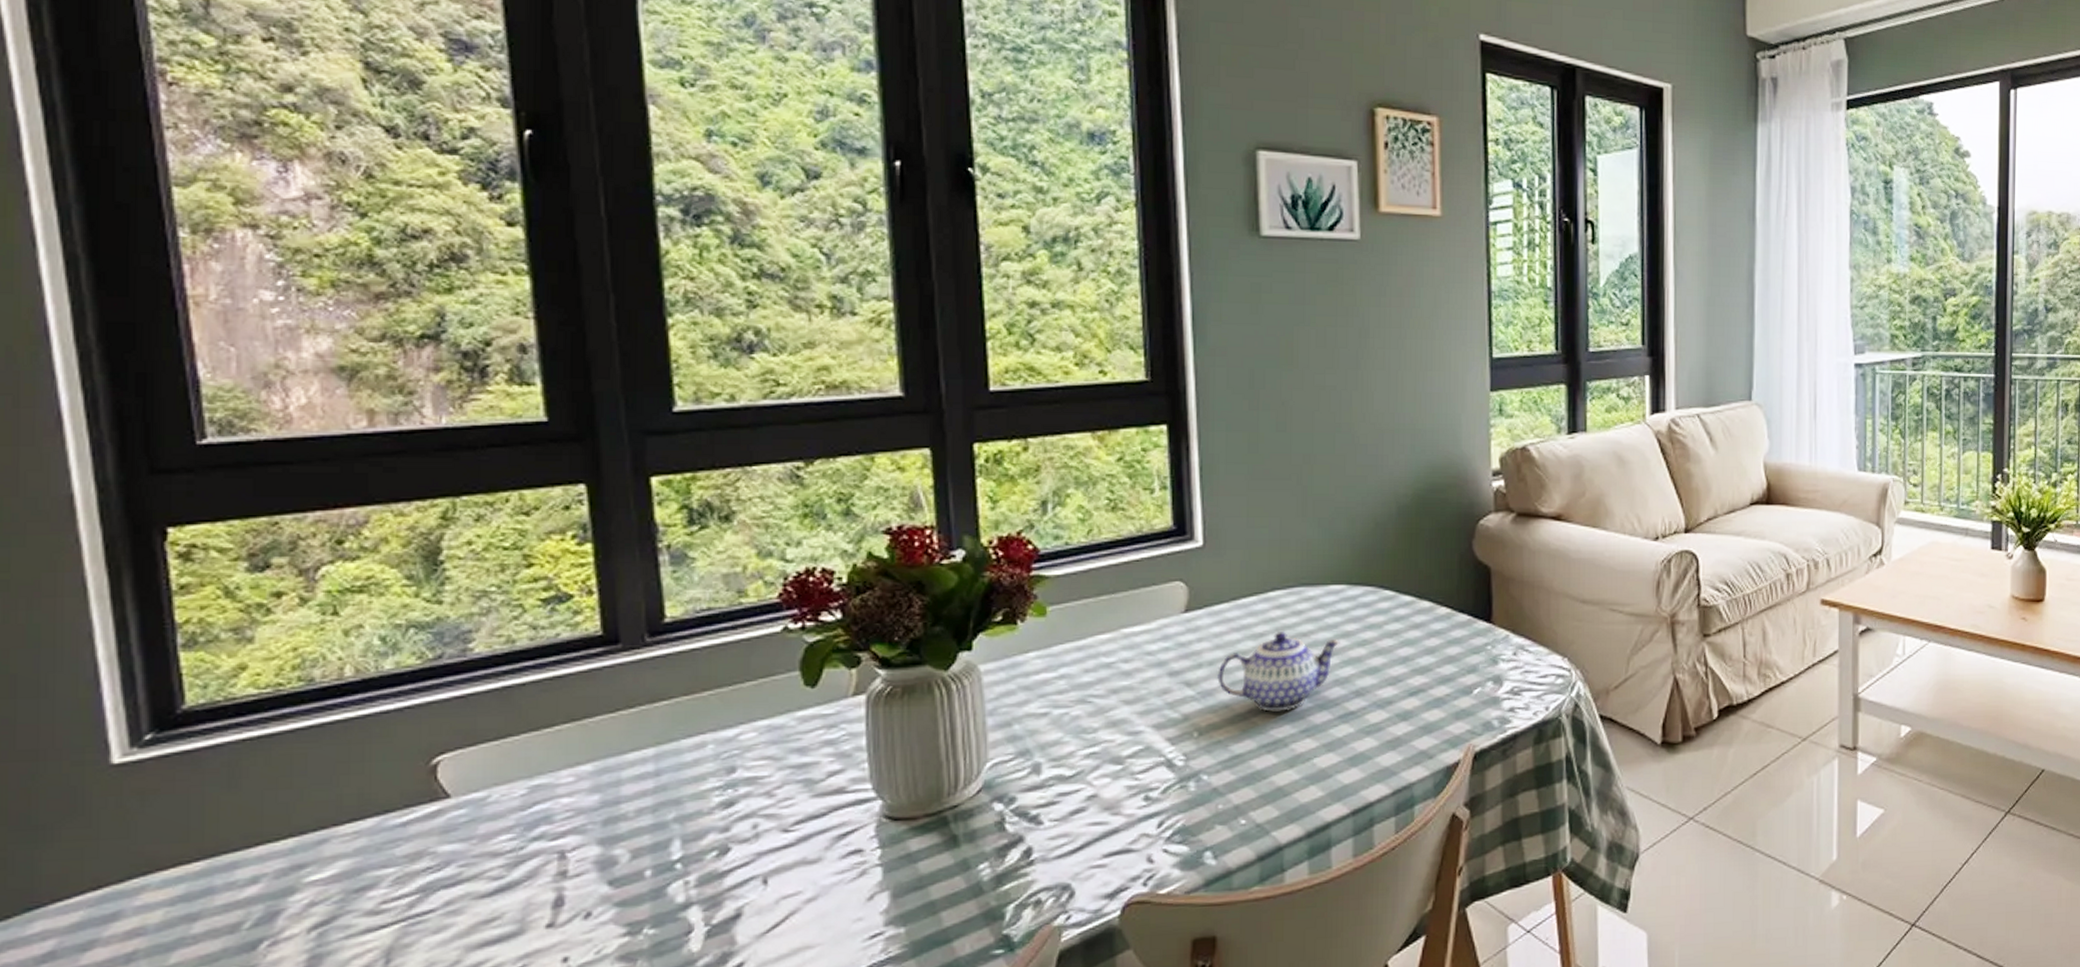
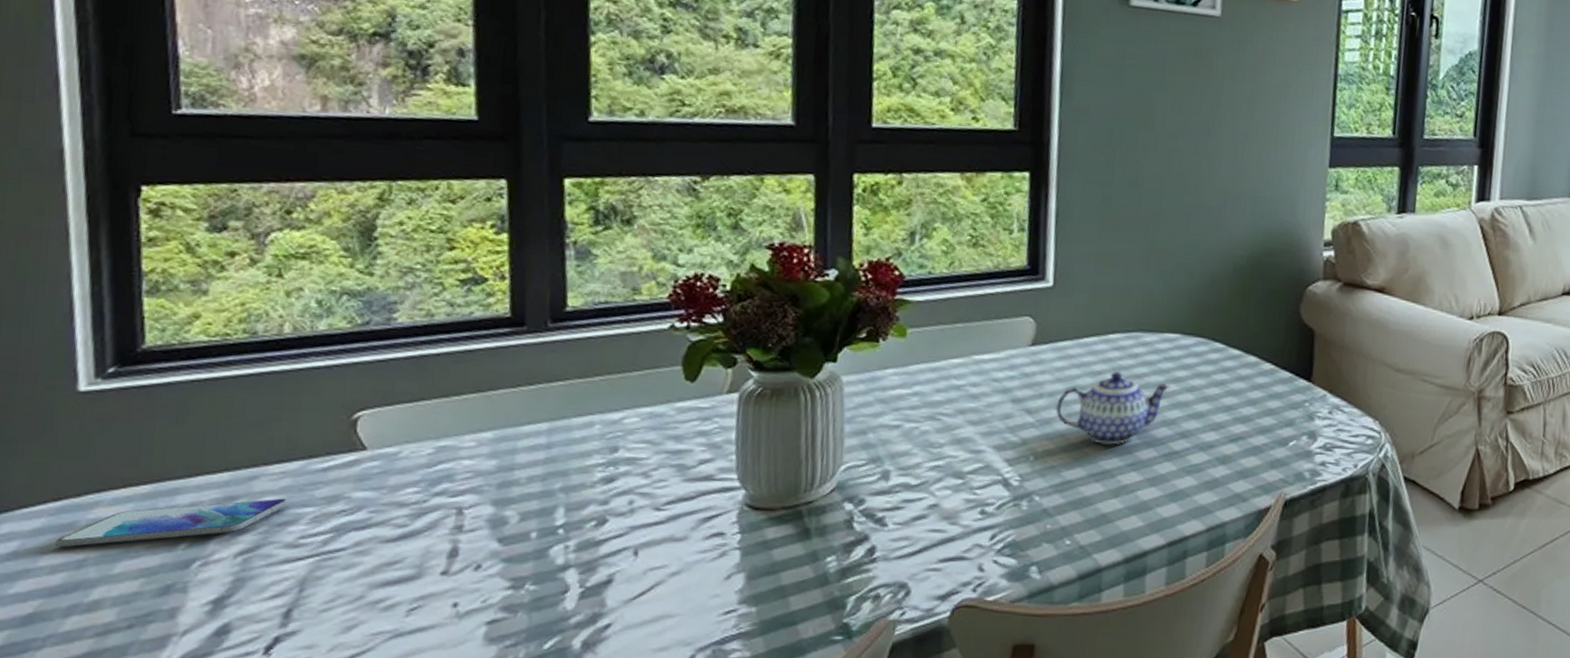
smartphone: none [97,861,365,942] -> present [54,498,289,548]

